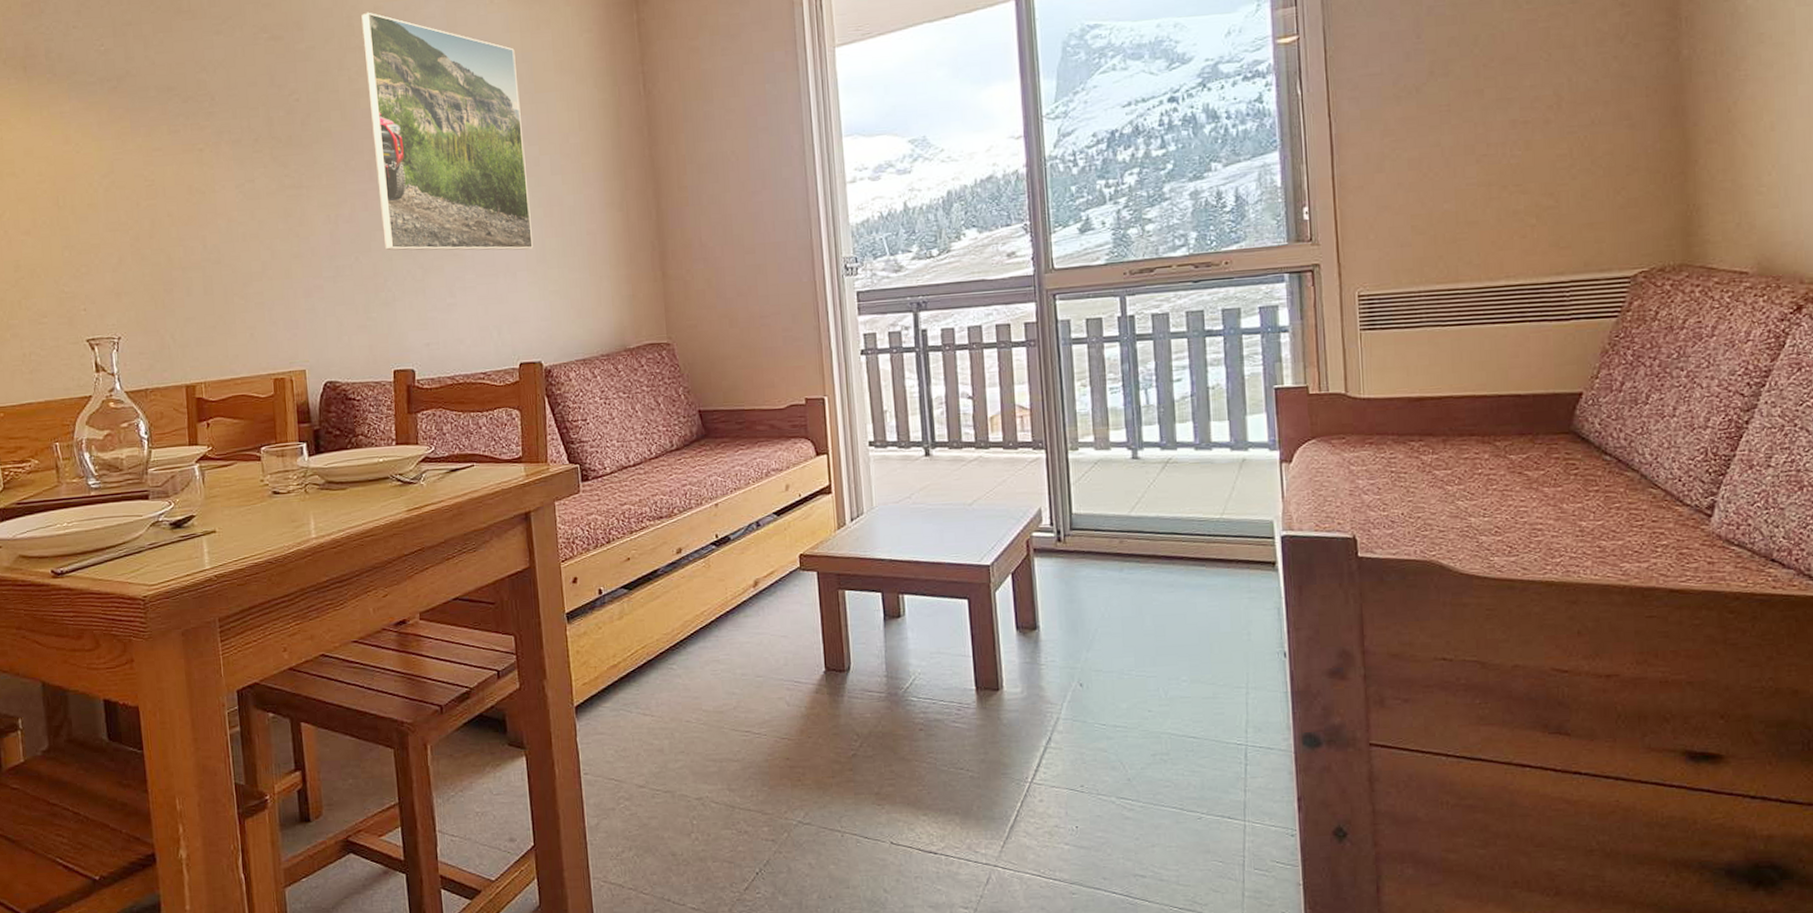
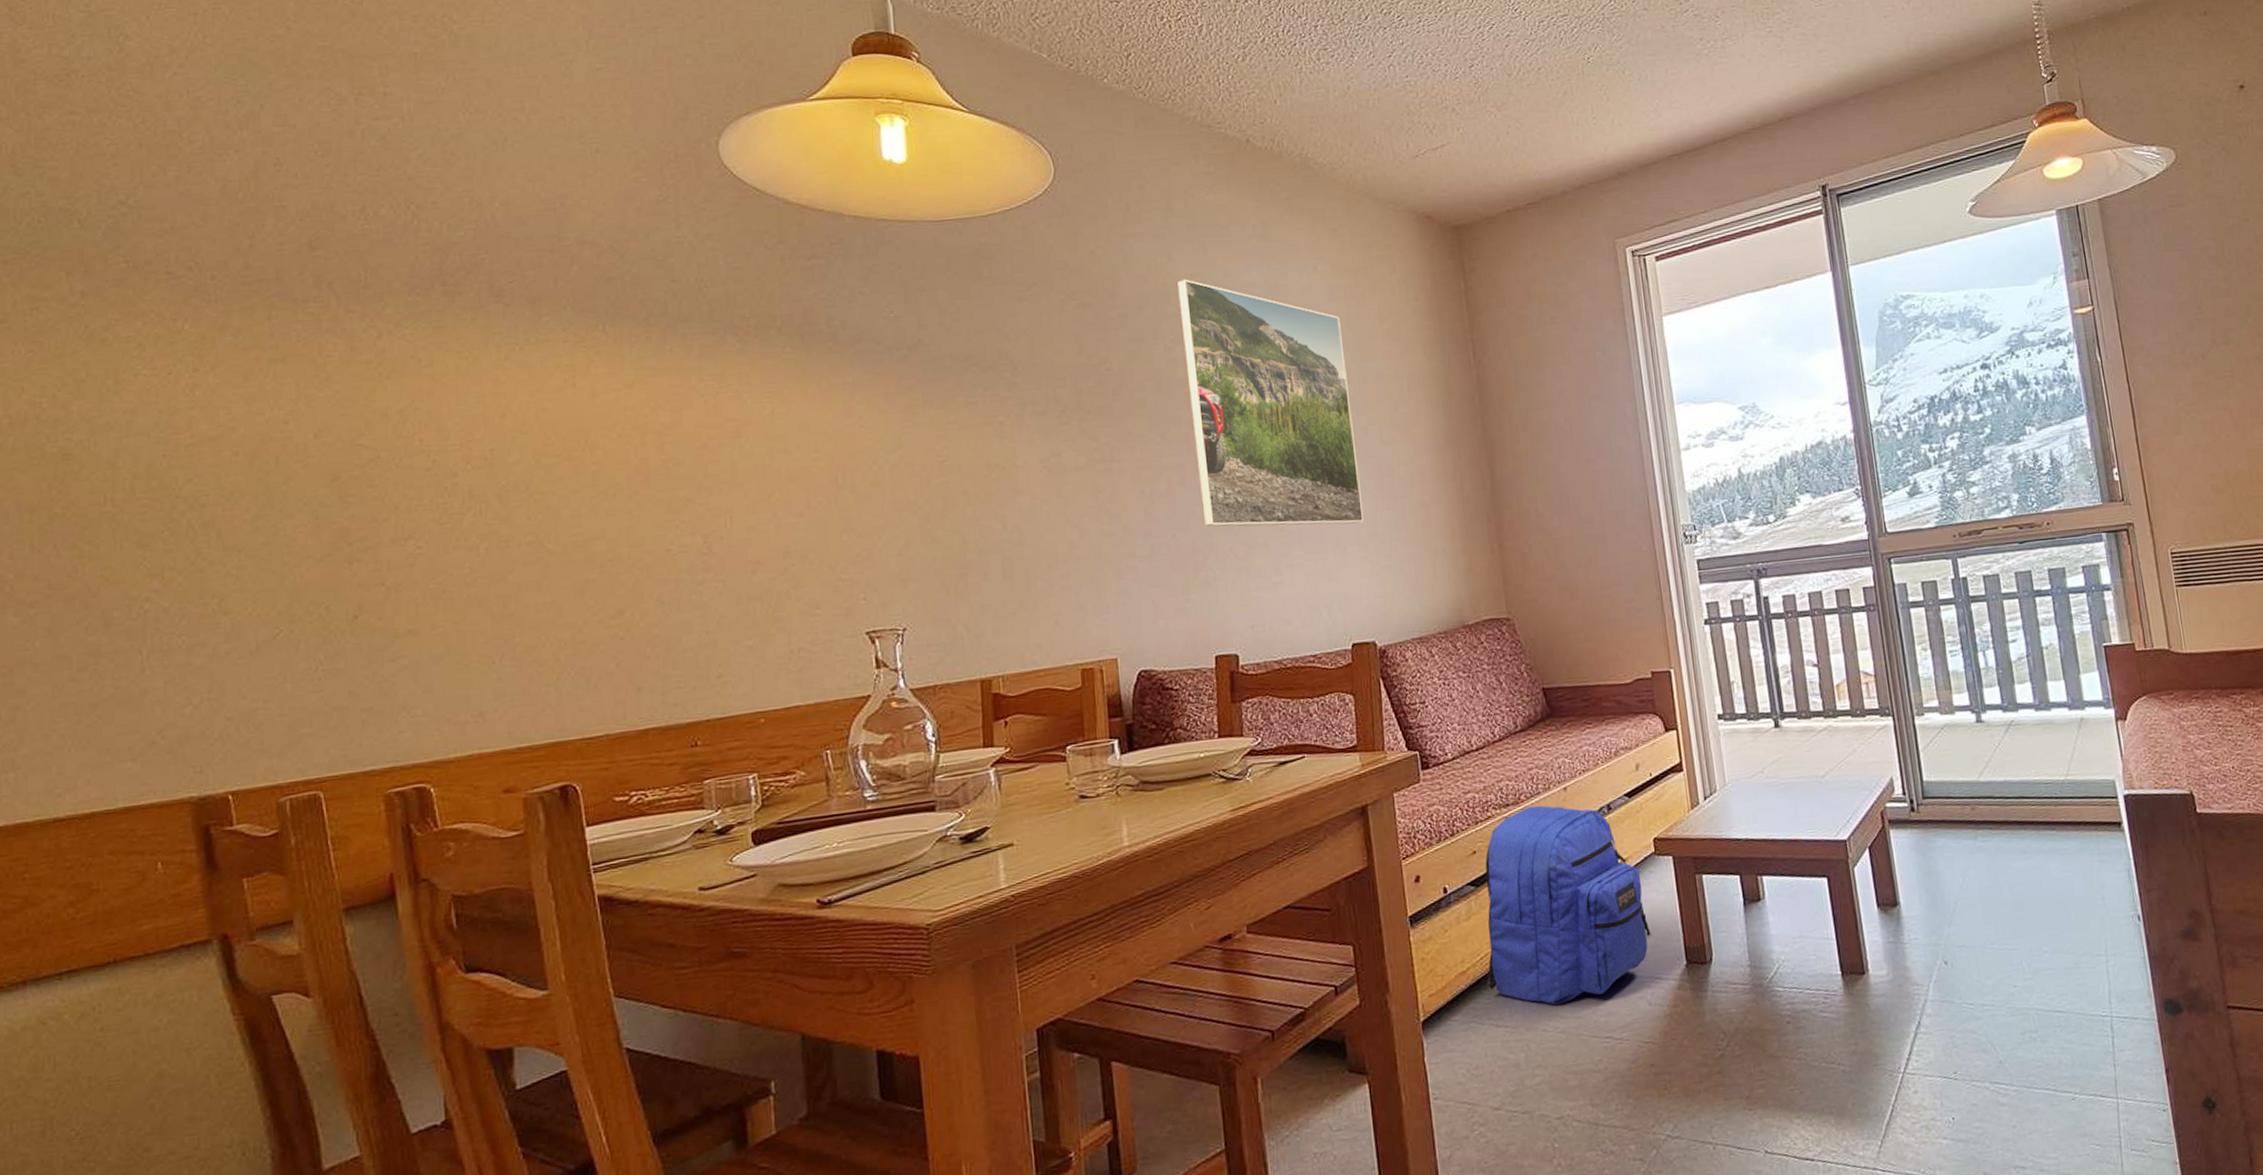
backpack: none [635,519,793,700] -> present [1485,805,1652,1005]

